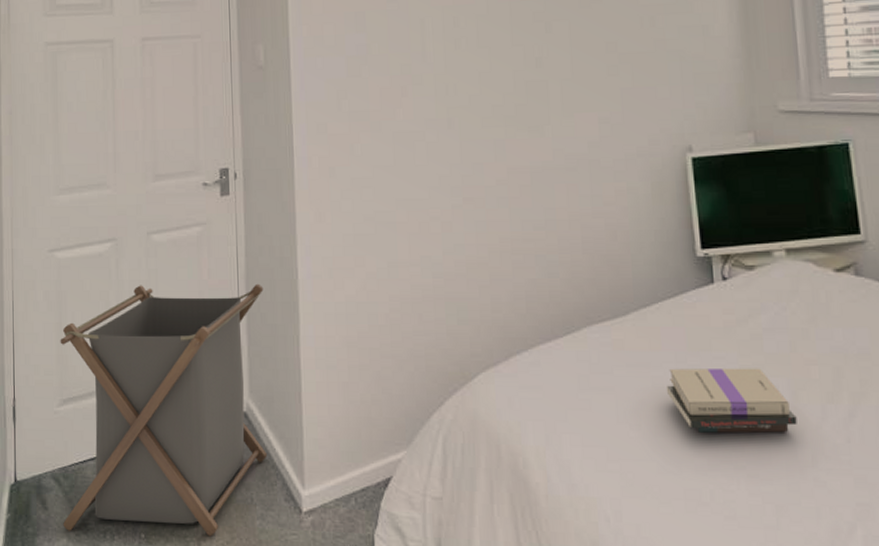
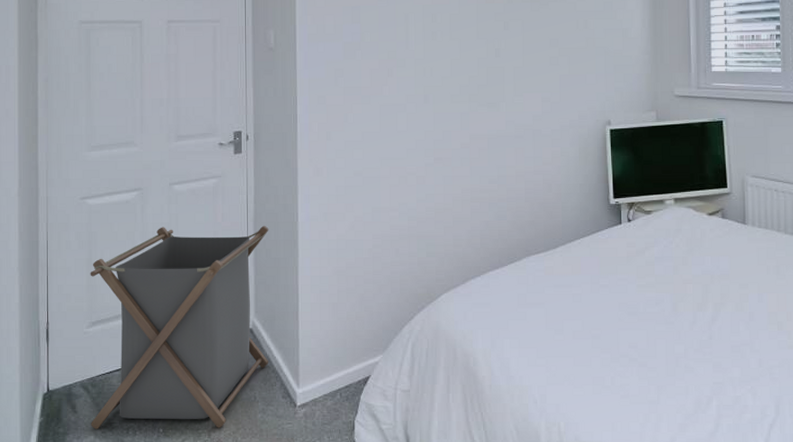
books: present [666,368,797,433] -> none [583,286,676,335]

